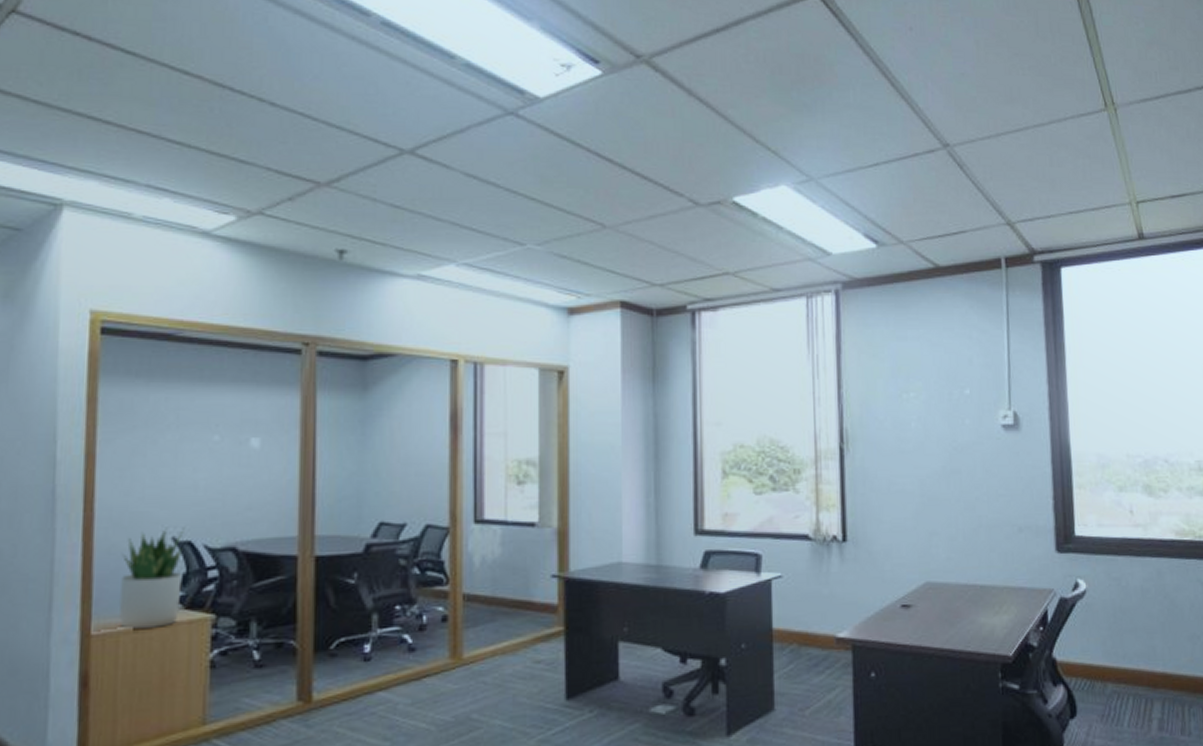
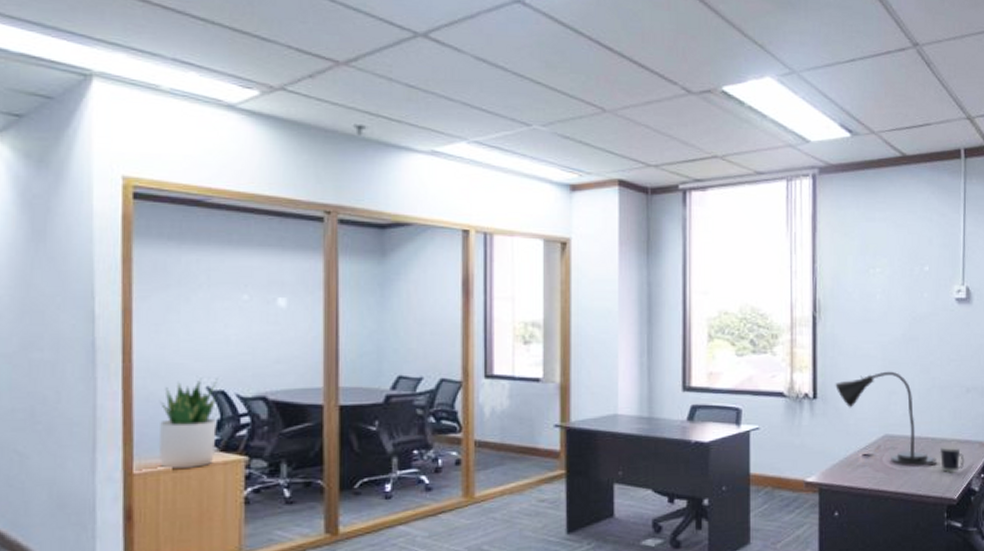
desk lamp: none [867,509,987,620] -> present [835,371,937,468]
mug: none [989,594,1020,626] -> present [939,445,965,473]

